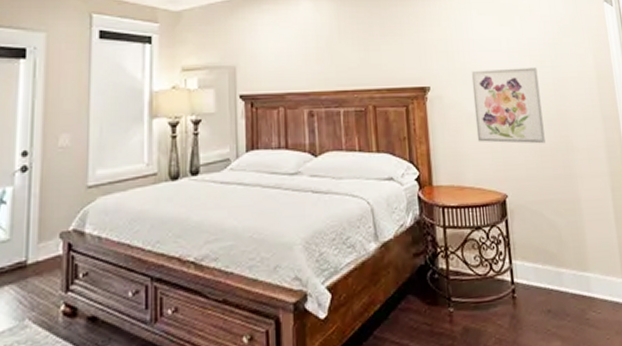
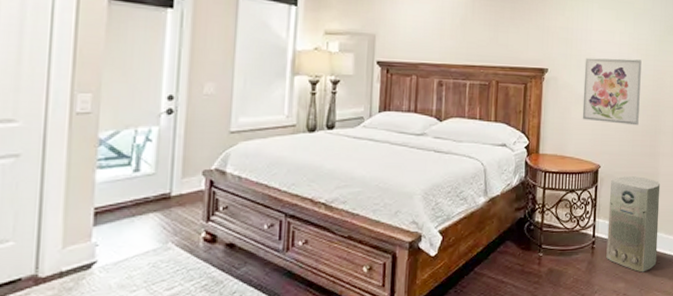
air purifier: none [523,204,597,326] -> present [606,176,661,273]

